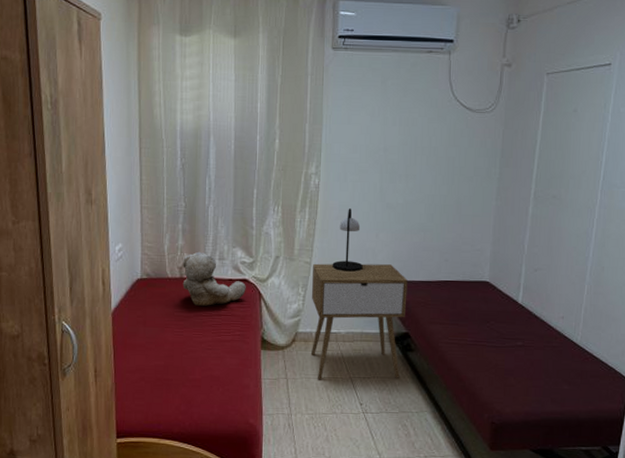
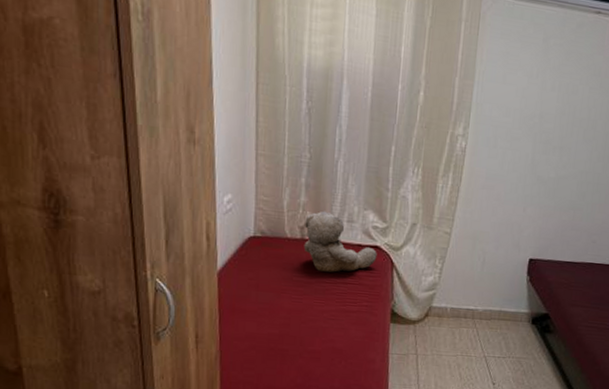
nightstand: present [310,263,408,380] -> none [444,234,553,359]
table lamp: present [332,208,363,272] -> none [473,178,508,247]

